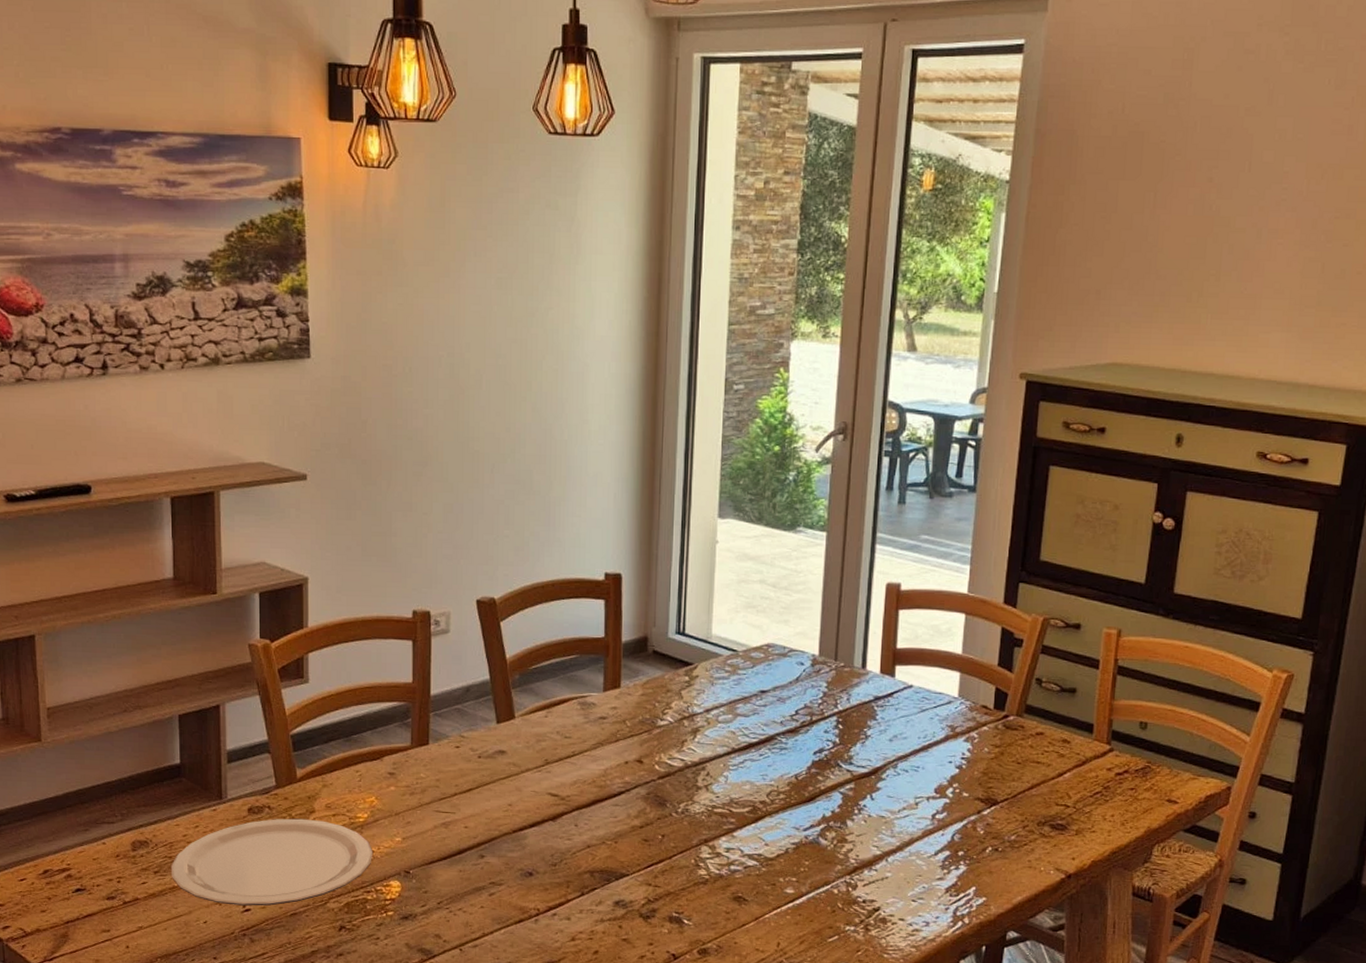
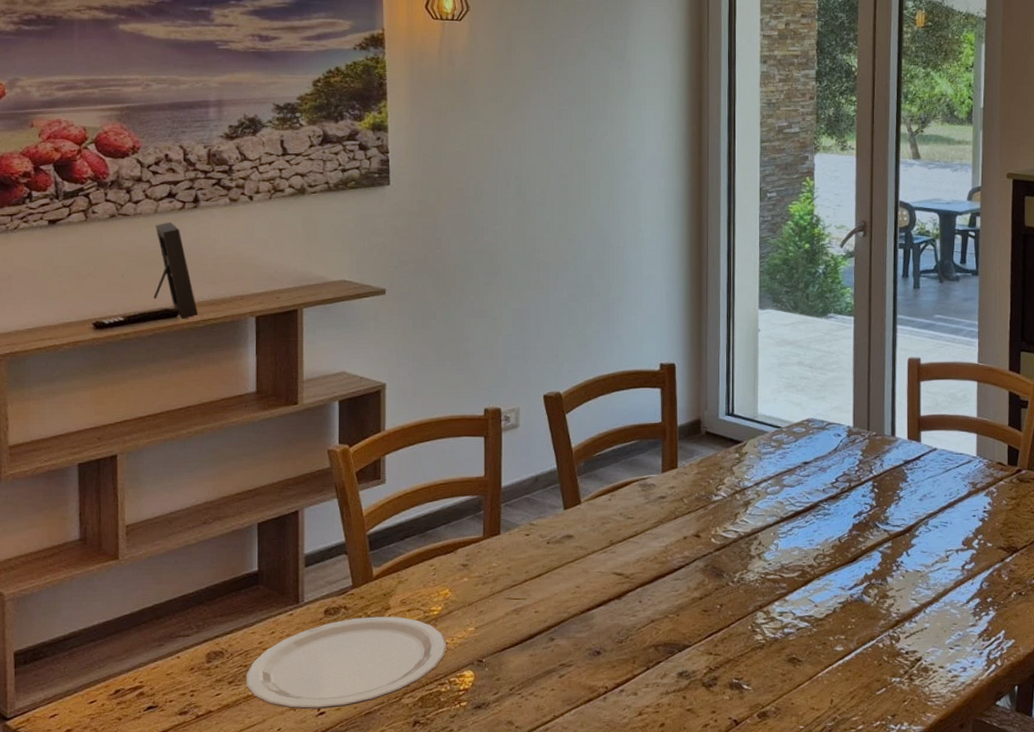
picture frame: none [64,389,112,496] -> present [153,221,199,319]

